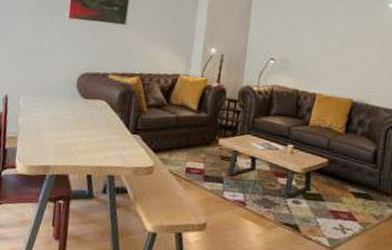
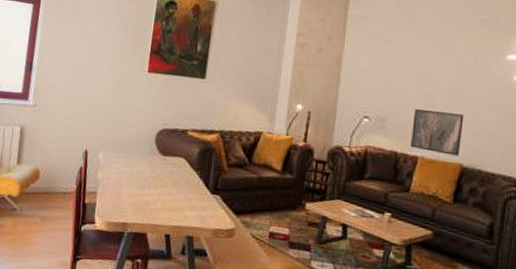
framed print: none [310,50,354,92] -> present [411,108,464,156]

